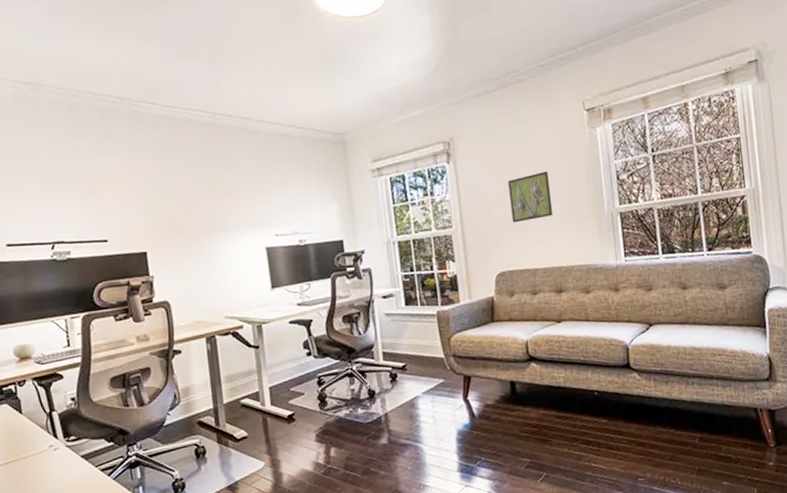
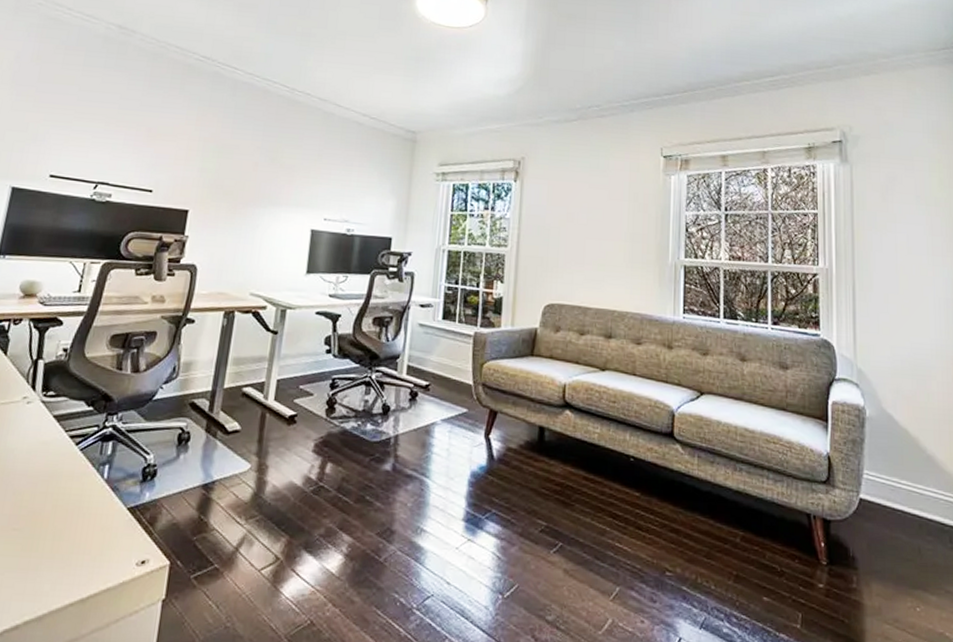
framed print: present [508,170,554,223] -> none [571,208,616,256]

